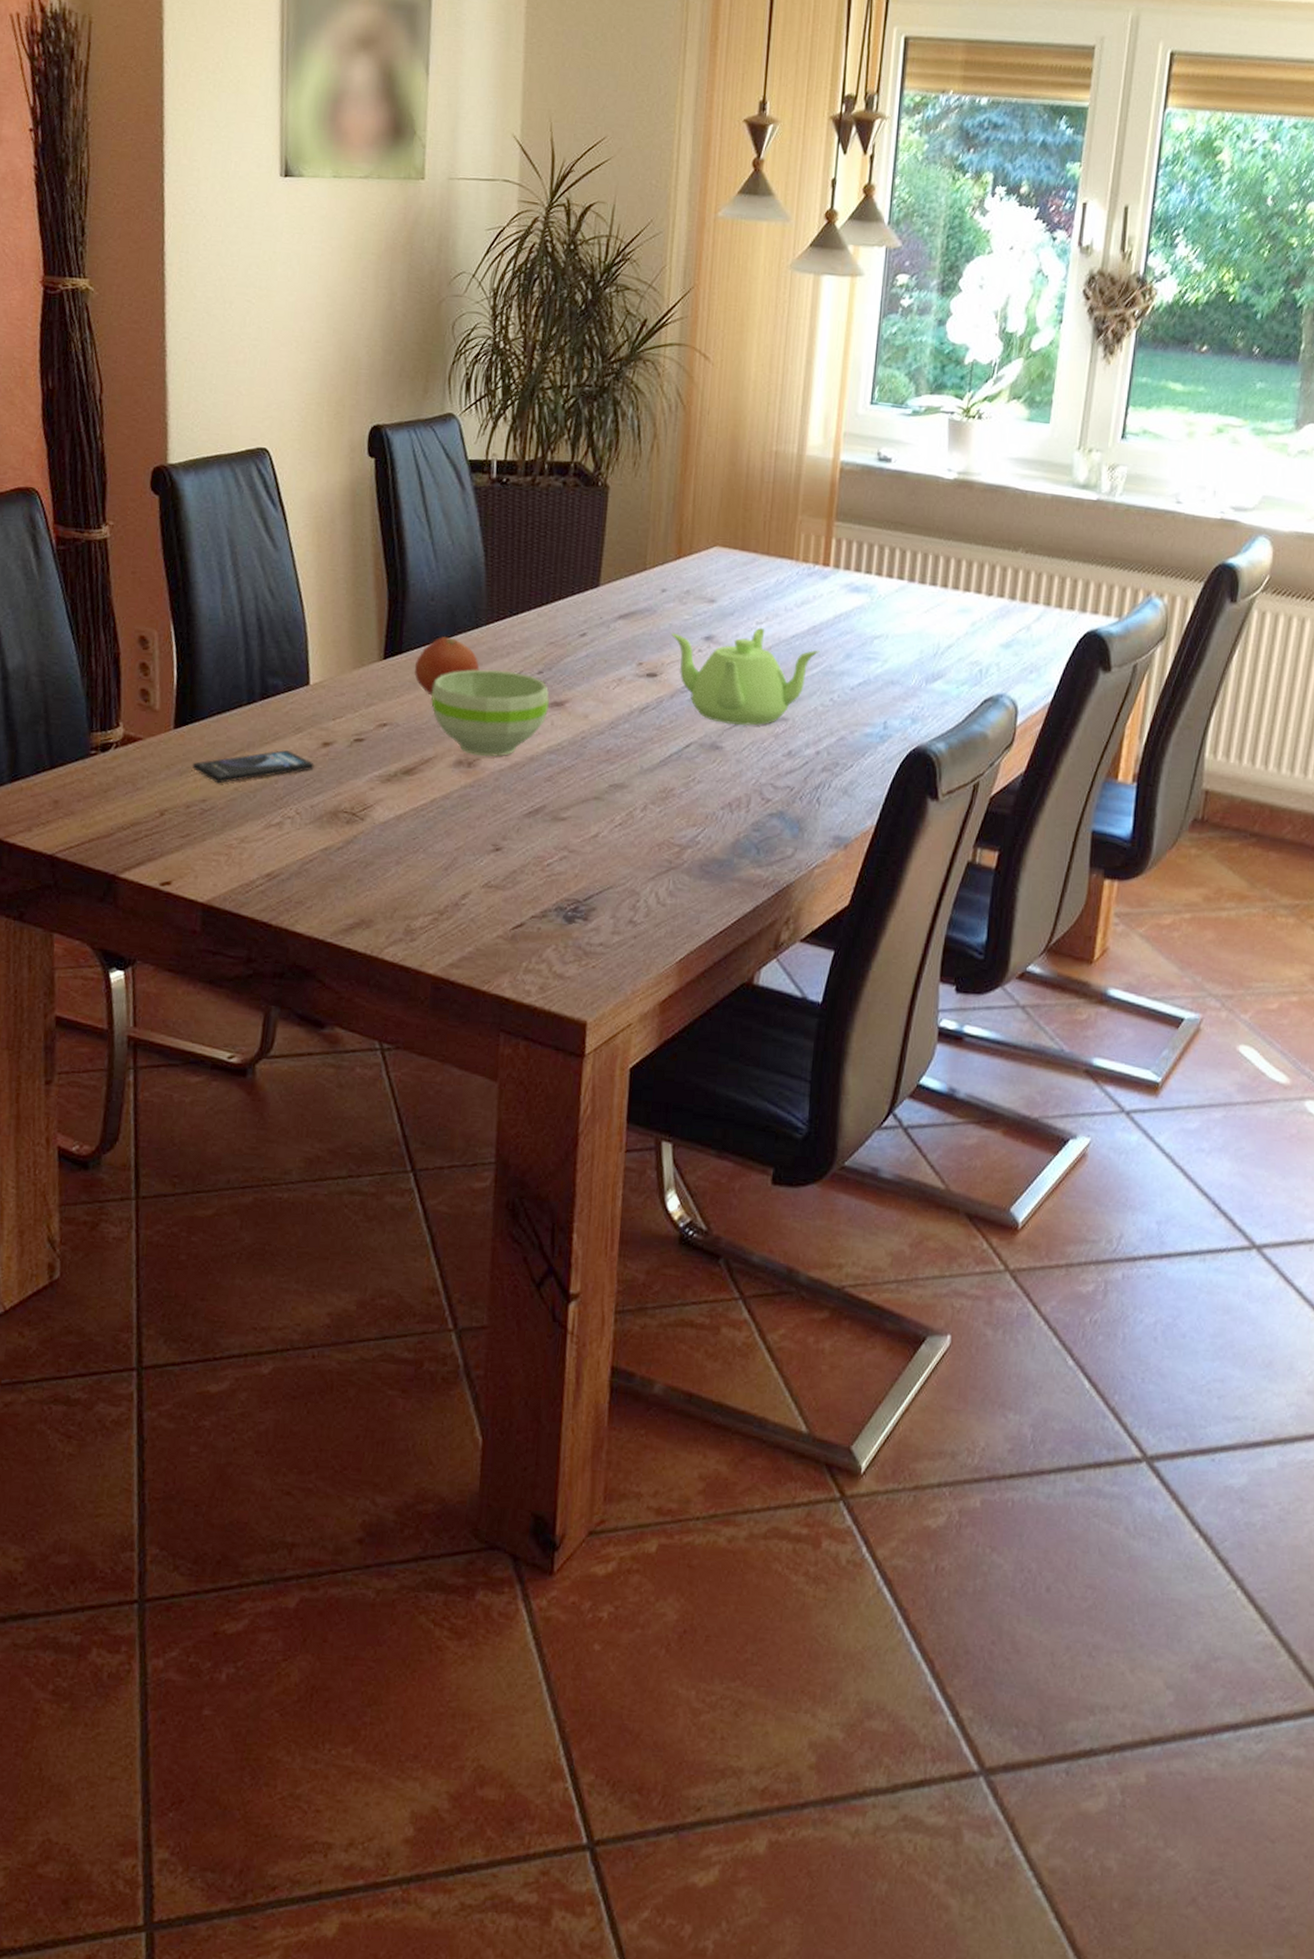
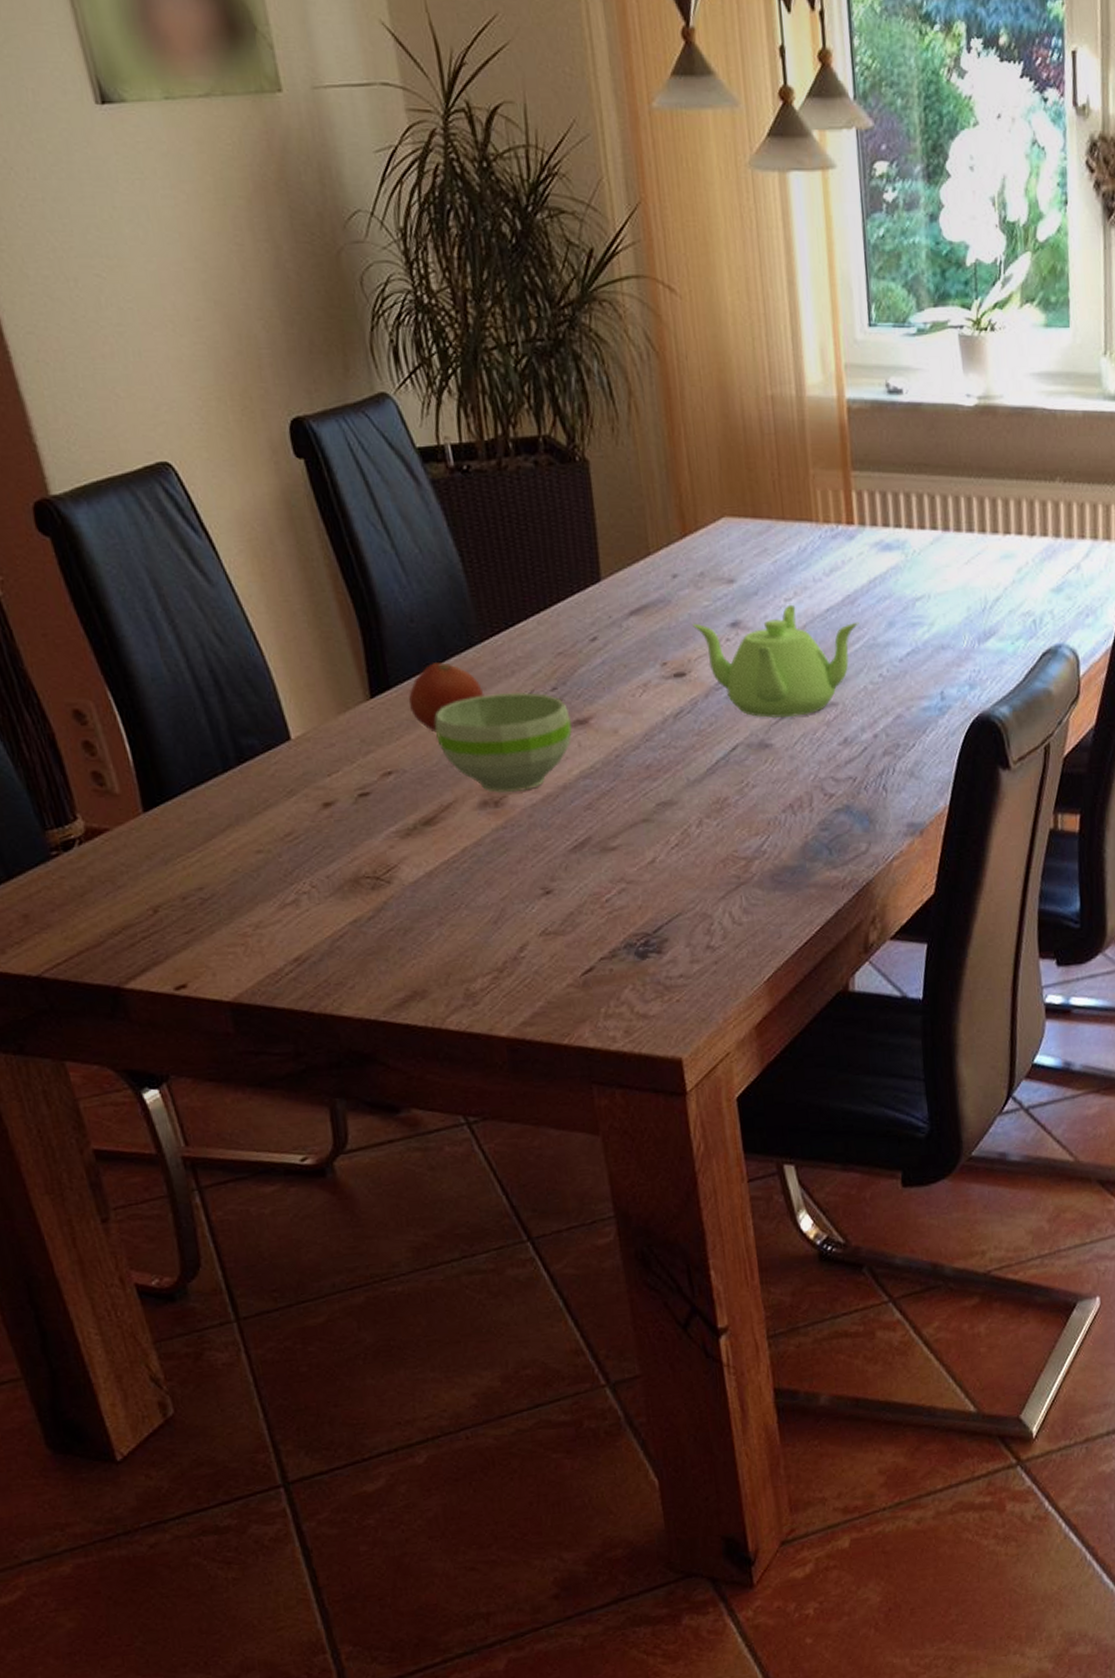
smartphone: present [192,749,315,784] -> none [176,817,320,867]

